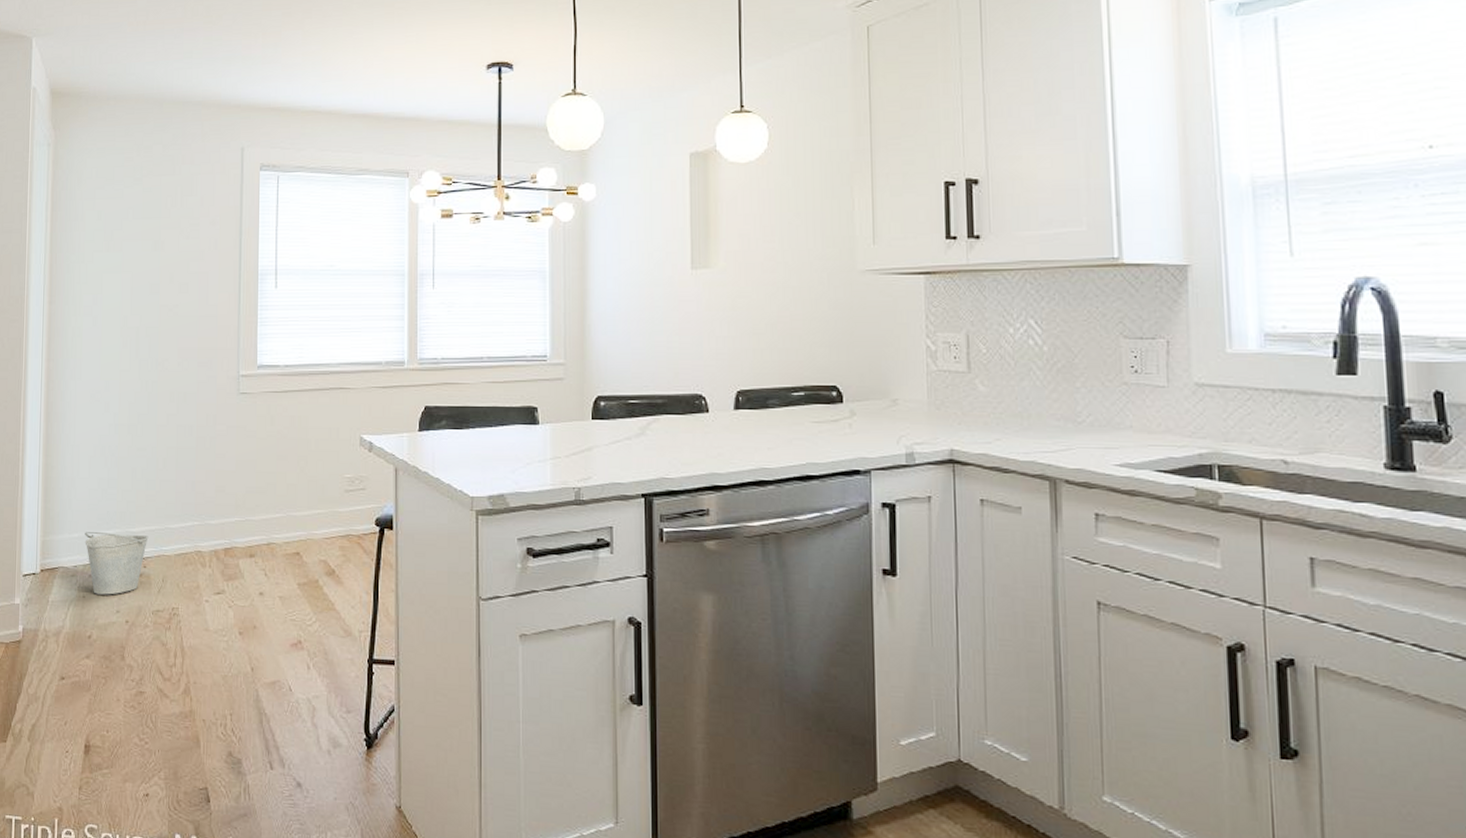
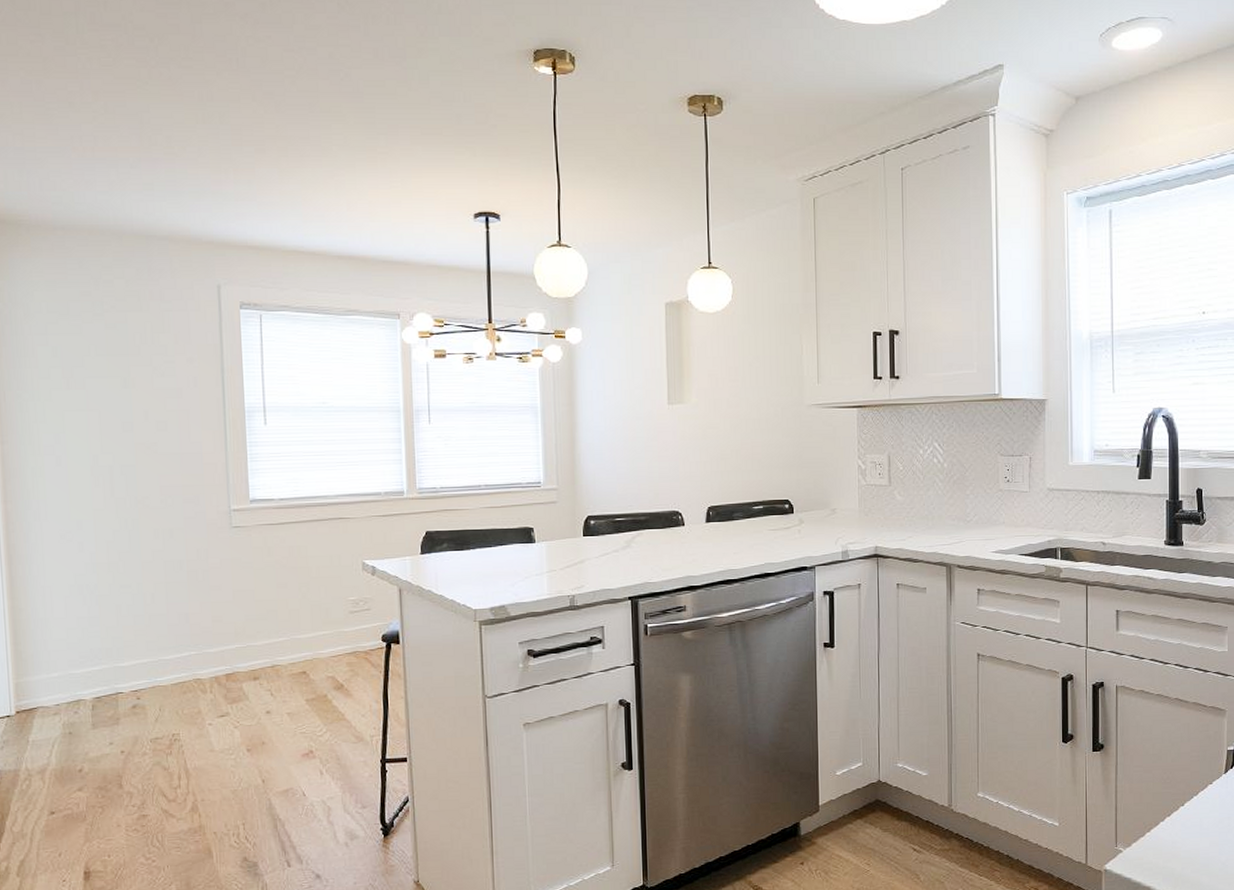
bucket: present [85,532,149,595] -> none [66,669,141,730]

